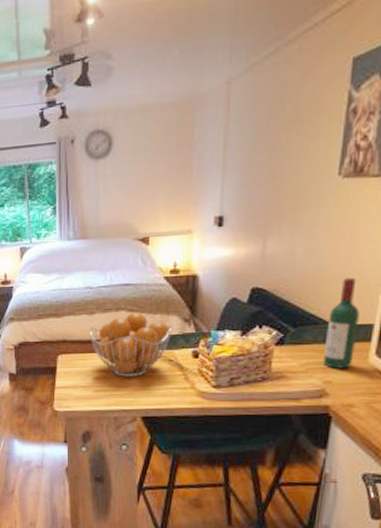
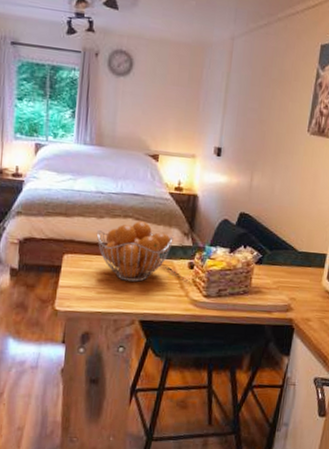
wine bottle: present [323,277,360,369] -> none [290,214,318,289]

